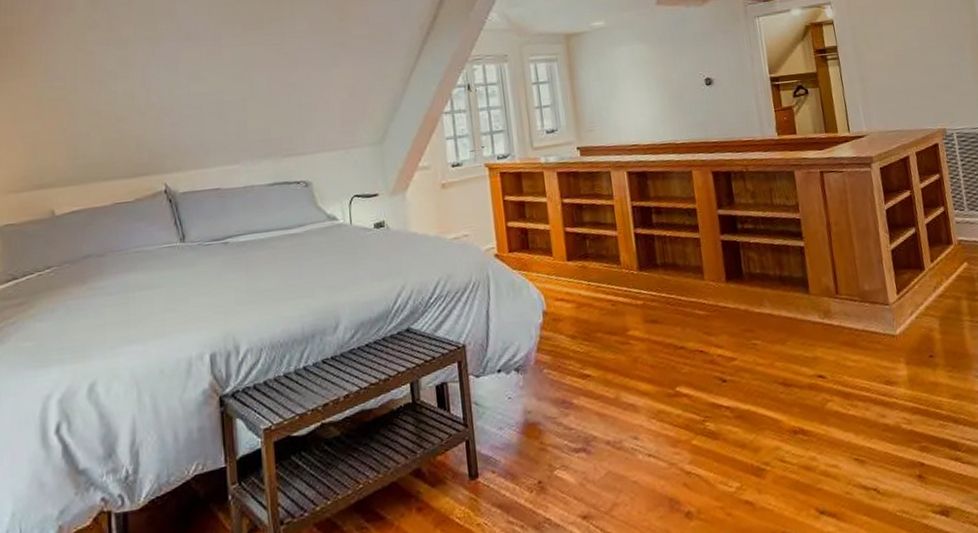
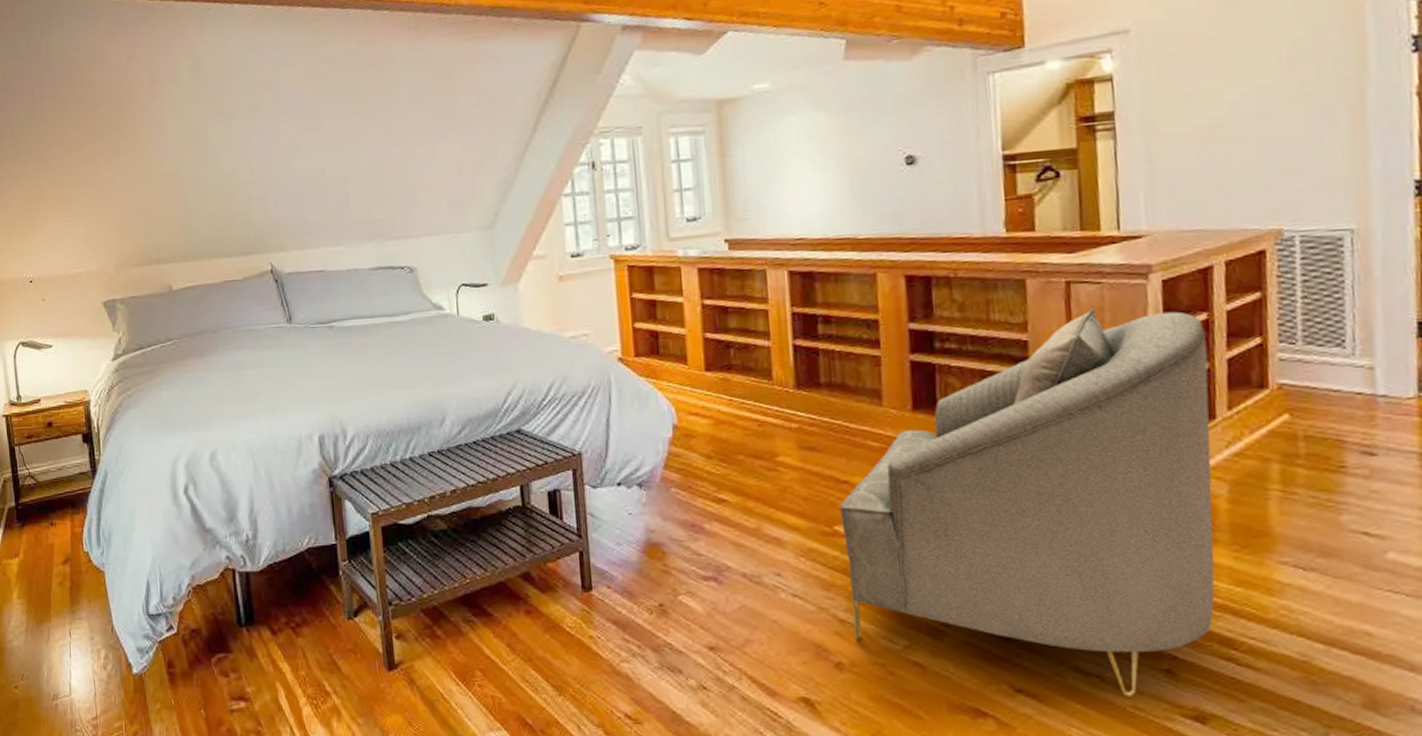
armchair: none [679,190,943,504] -> present [840,309,1215,698]

